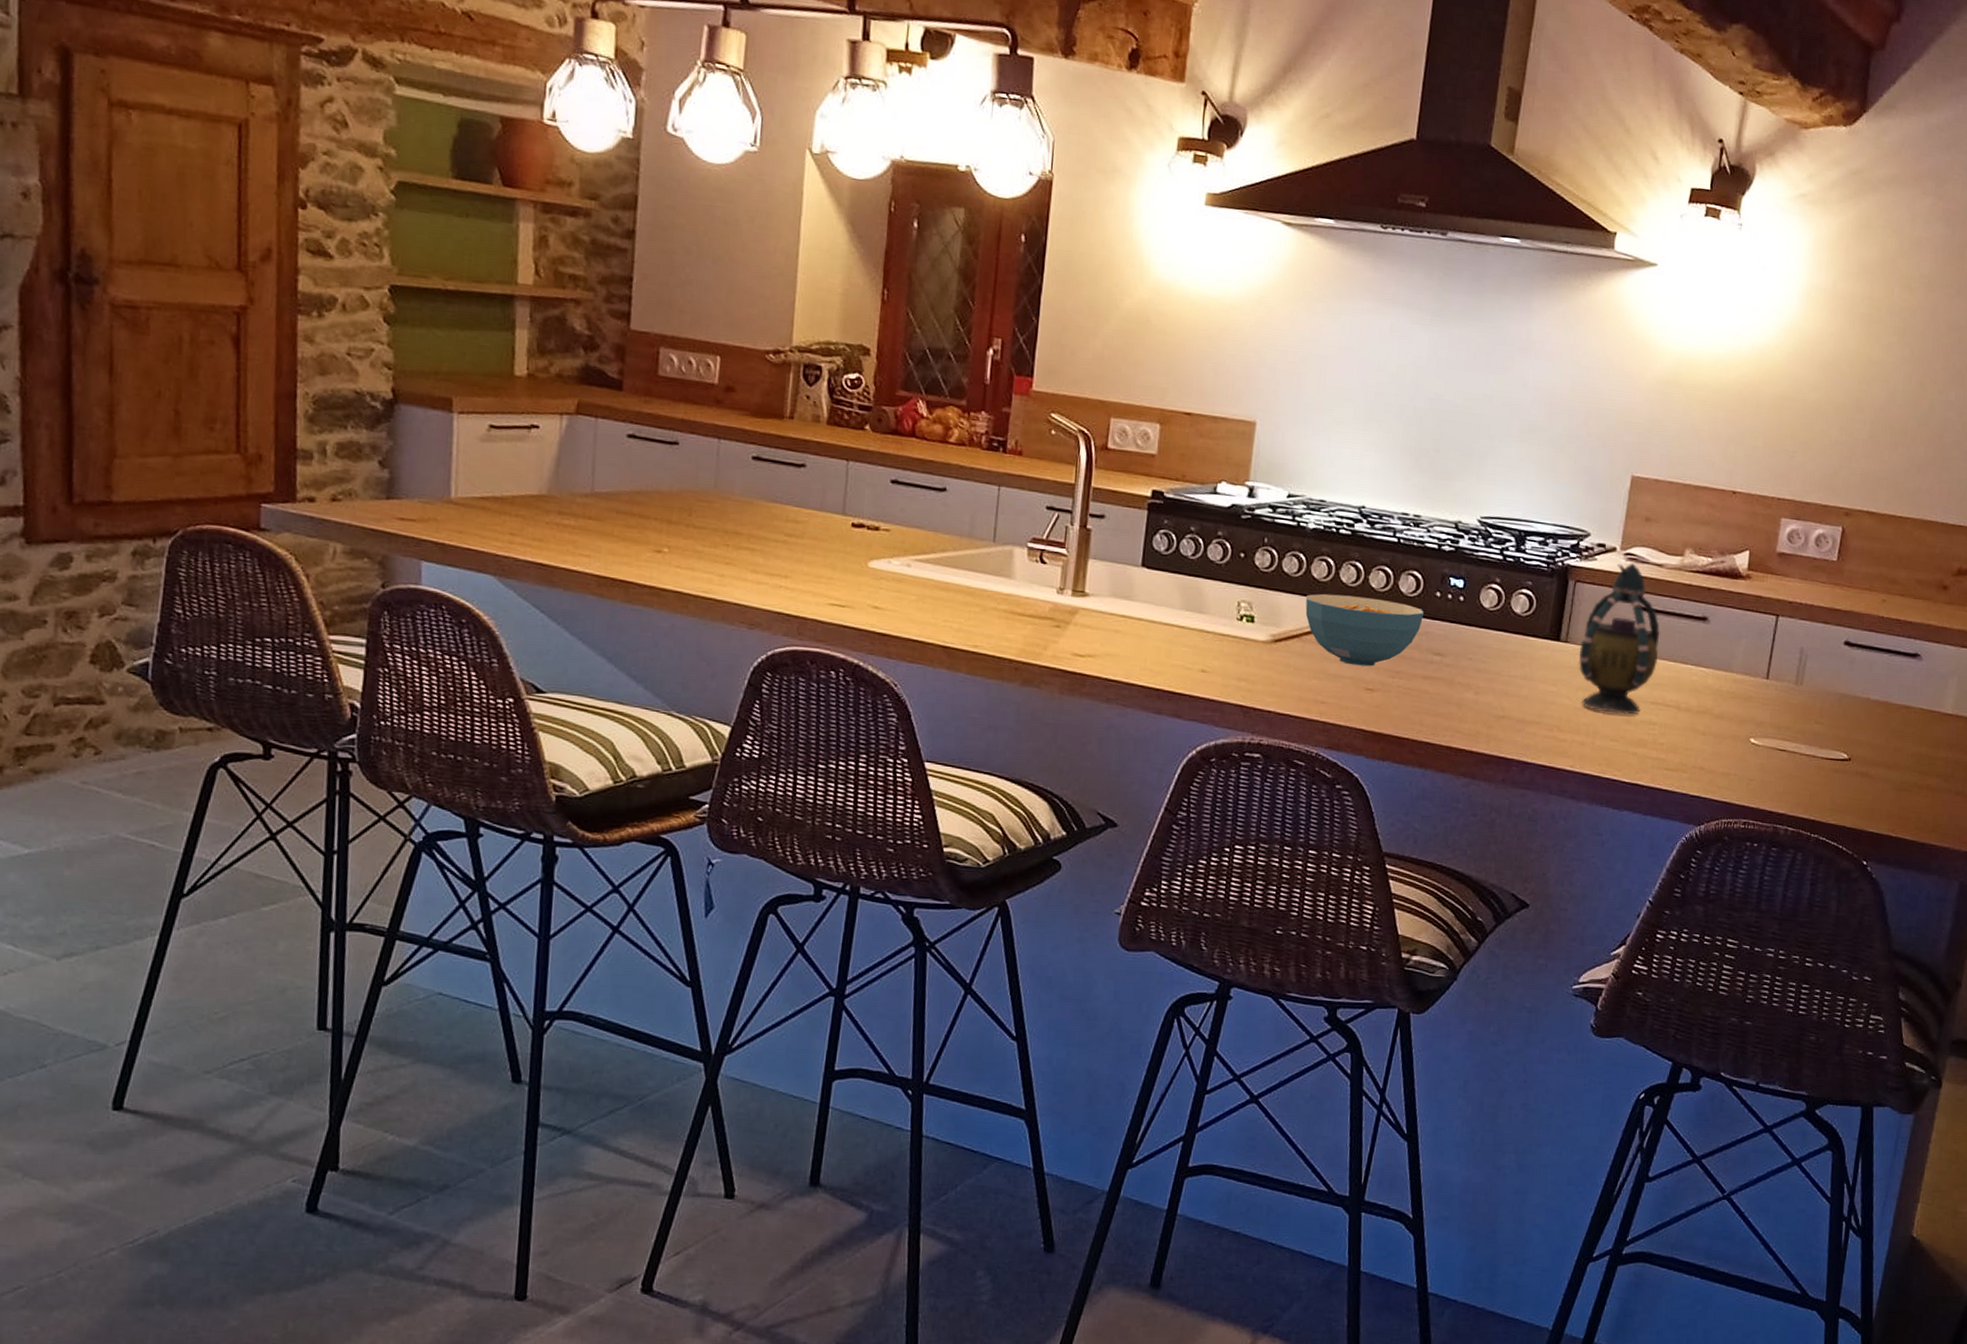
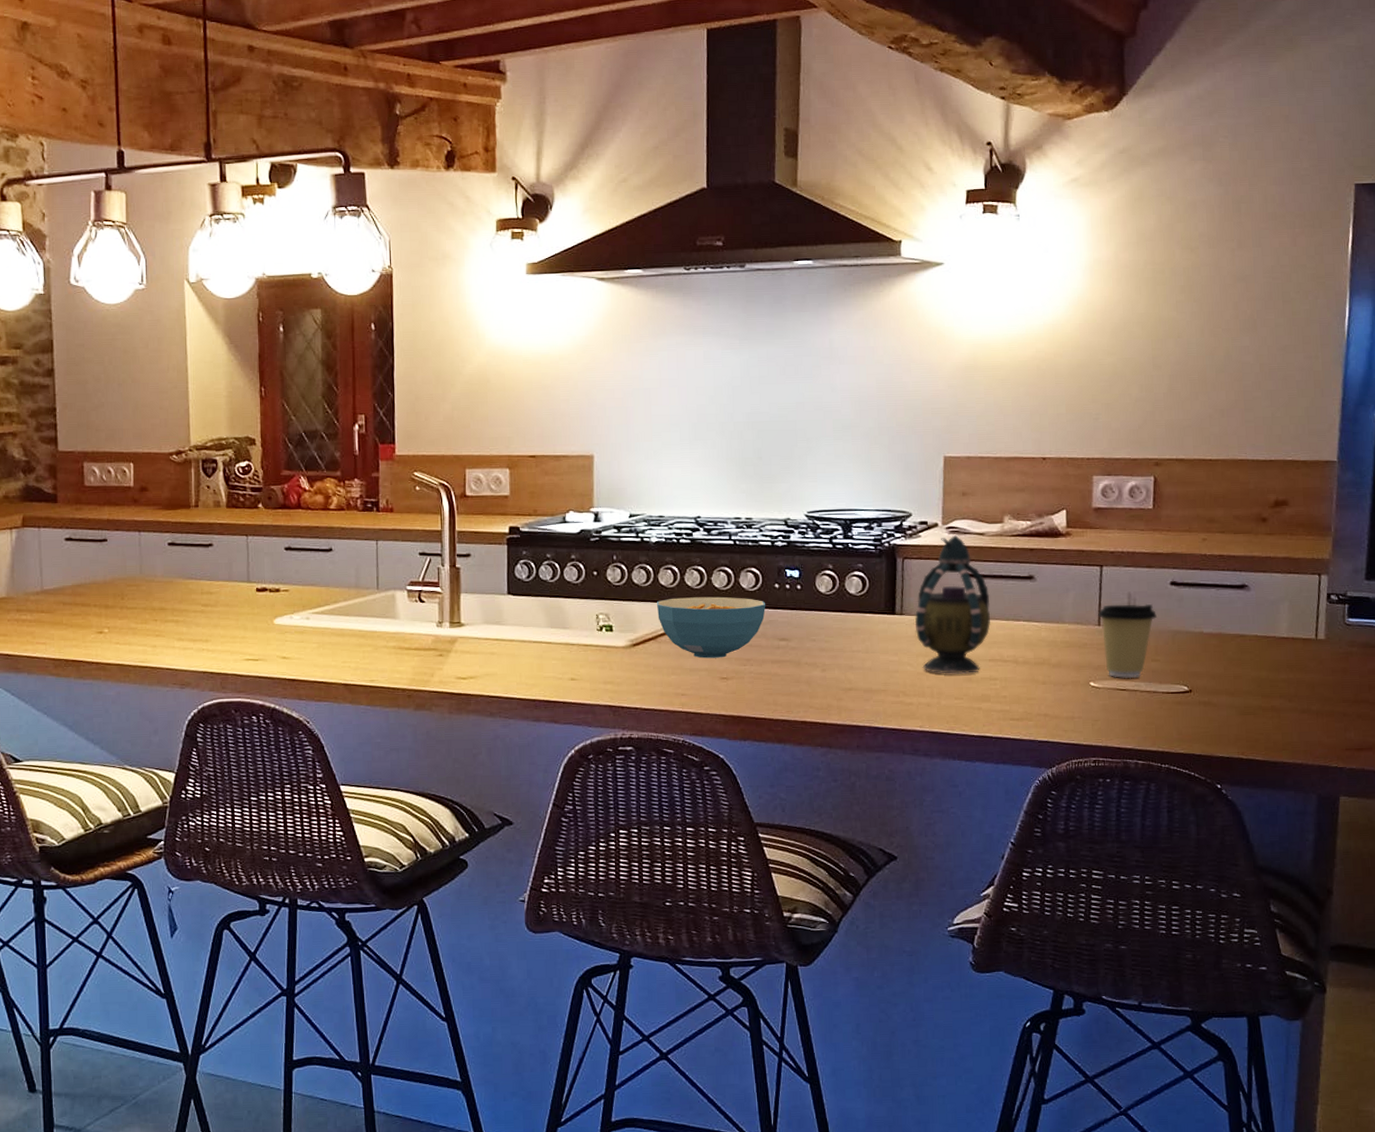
coffee cup: none [1767,658,1826,740] -> present [1098,603,1157,679]

